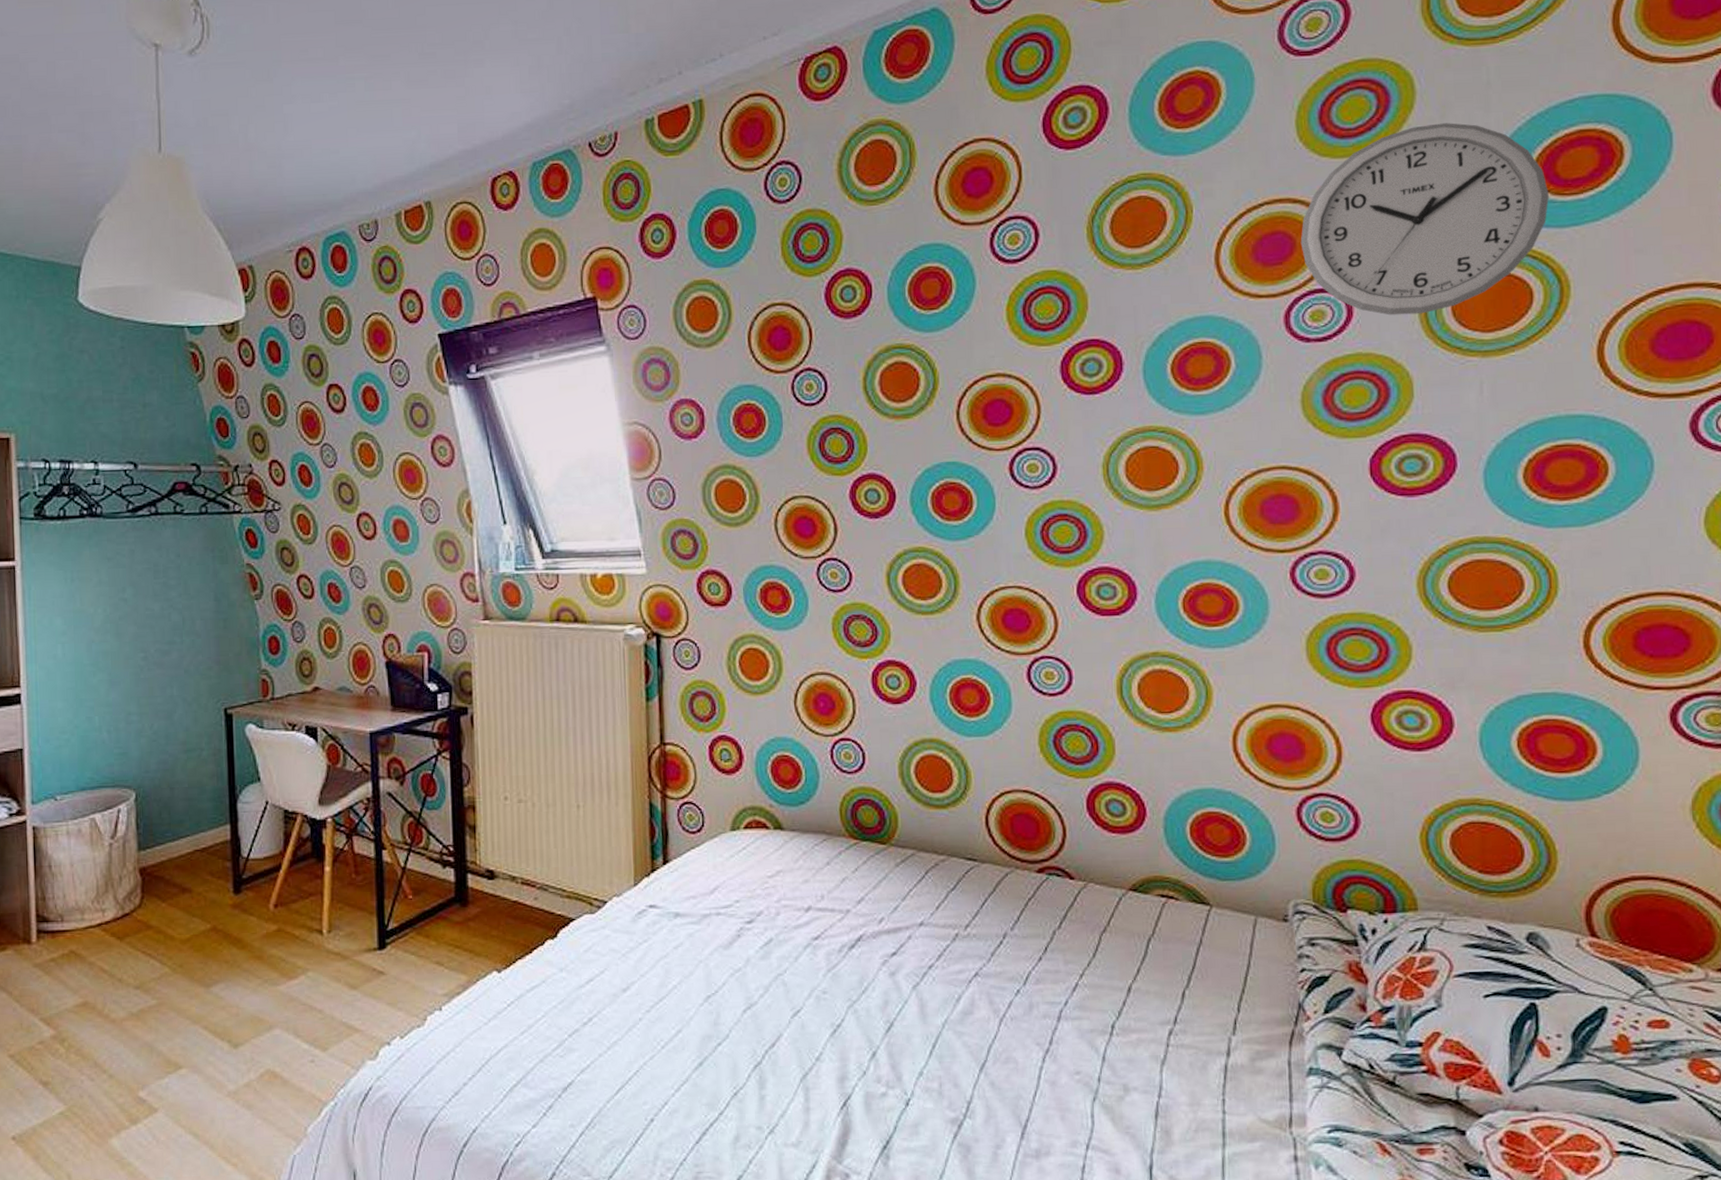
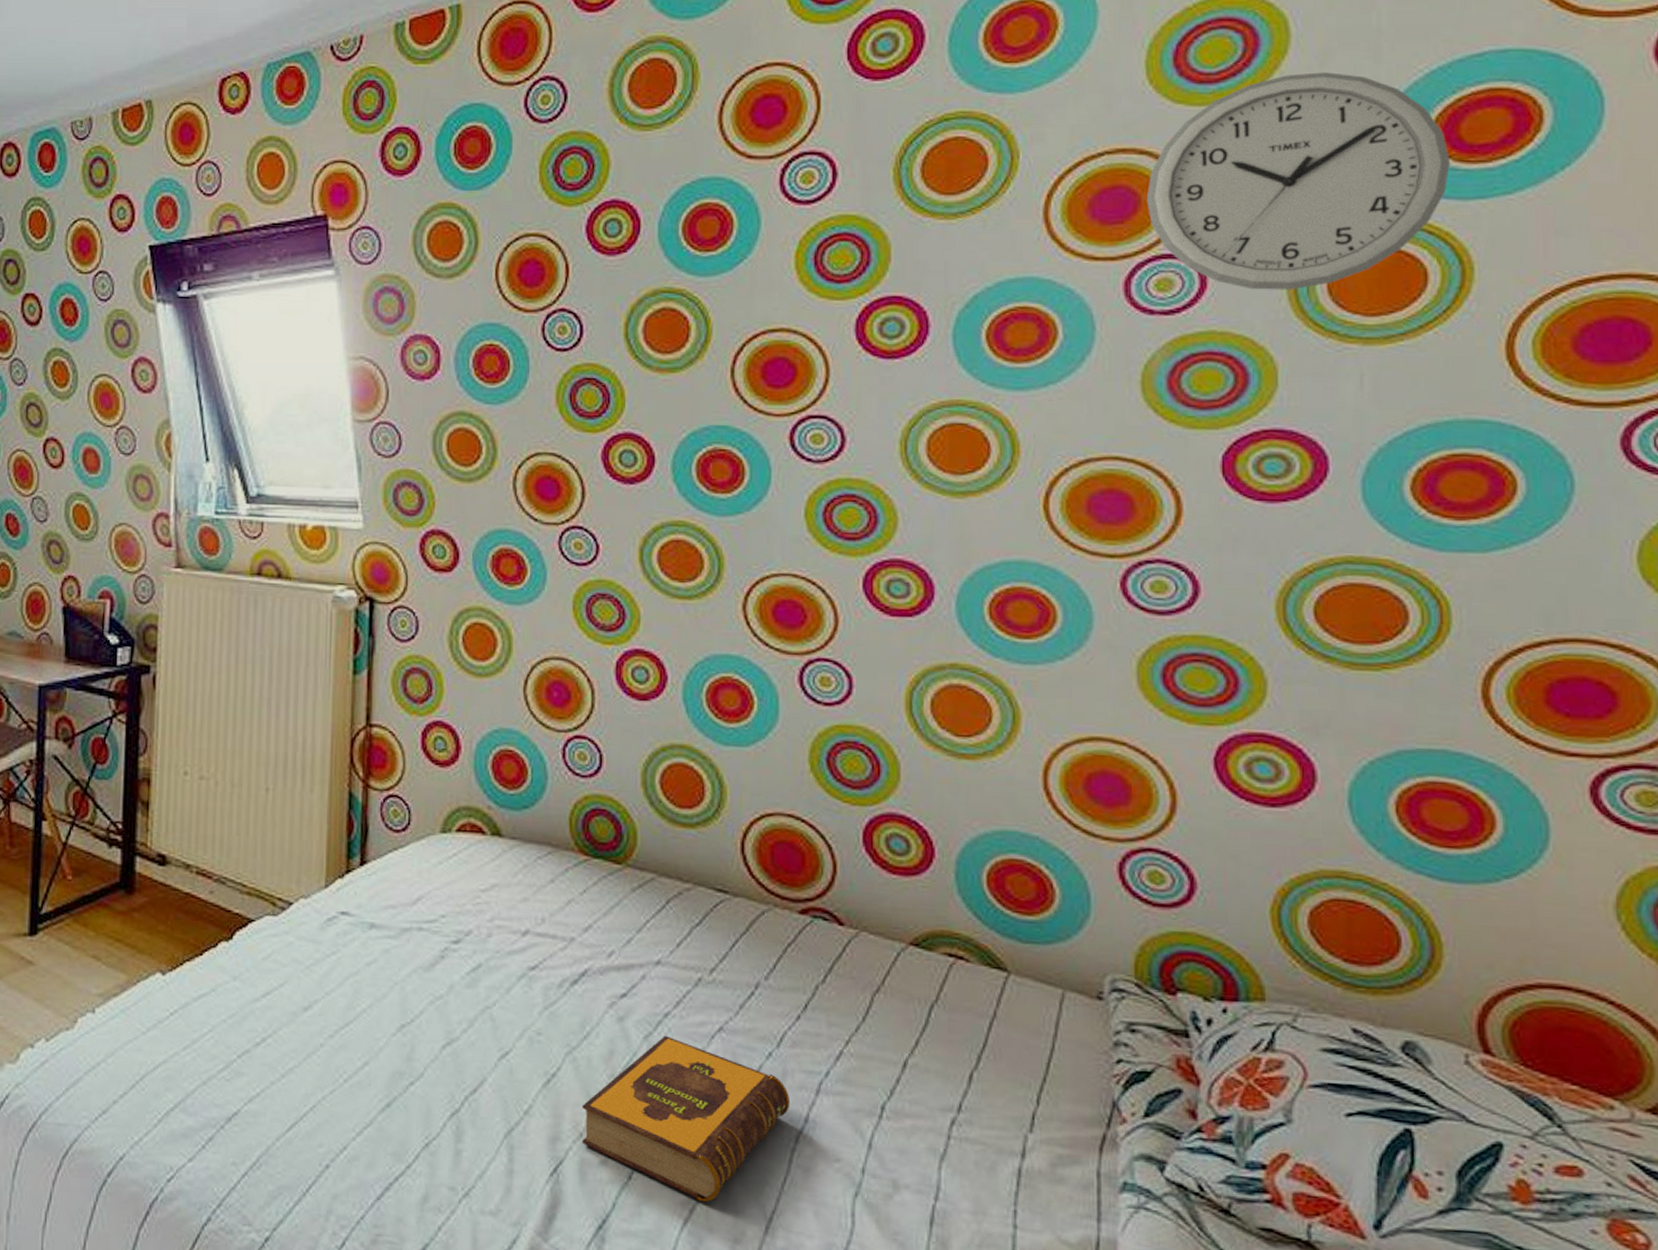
hardback book: none [864,984,1037,1118] -> present [581,1035,791,1203]

